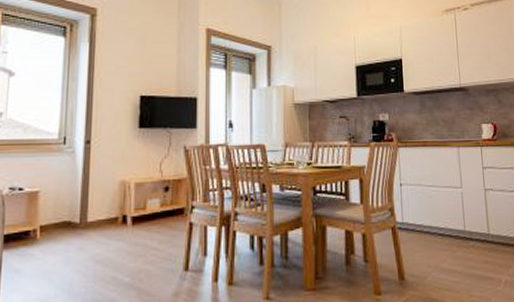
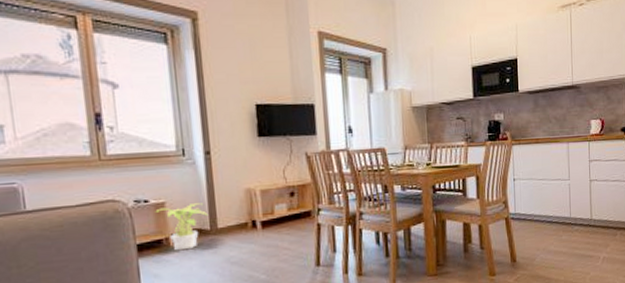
potted plant: none [28,194,80,244] -> present [155,203,209,251]

